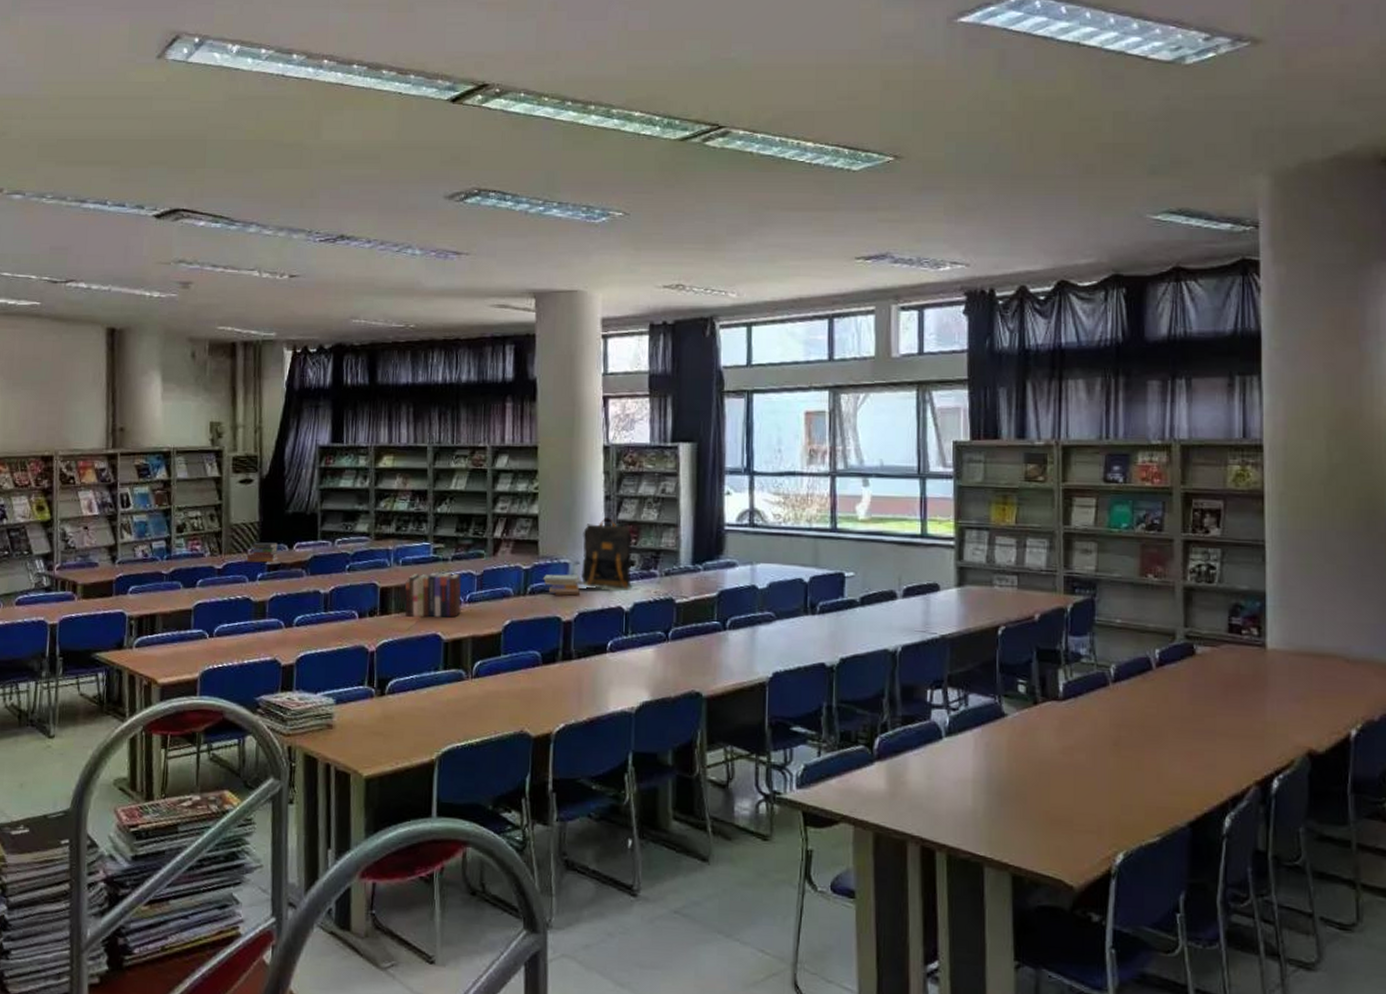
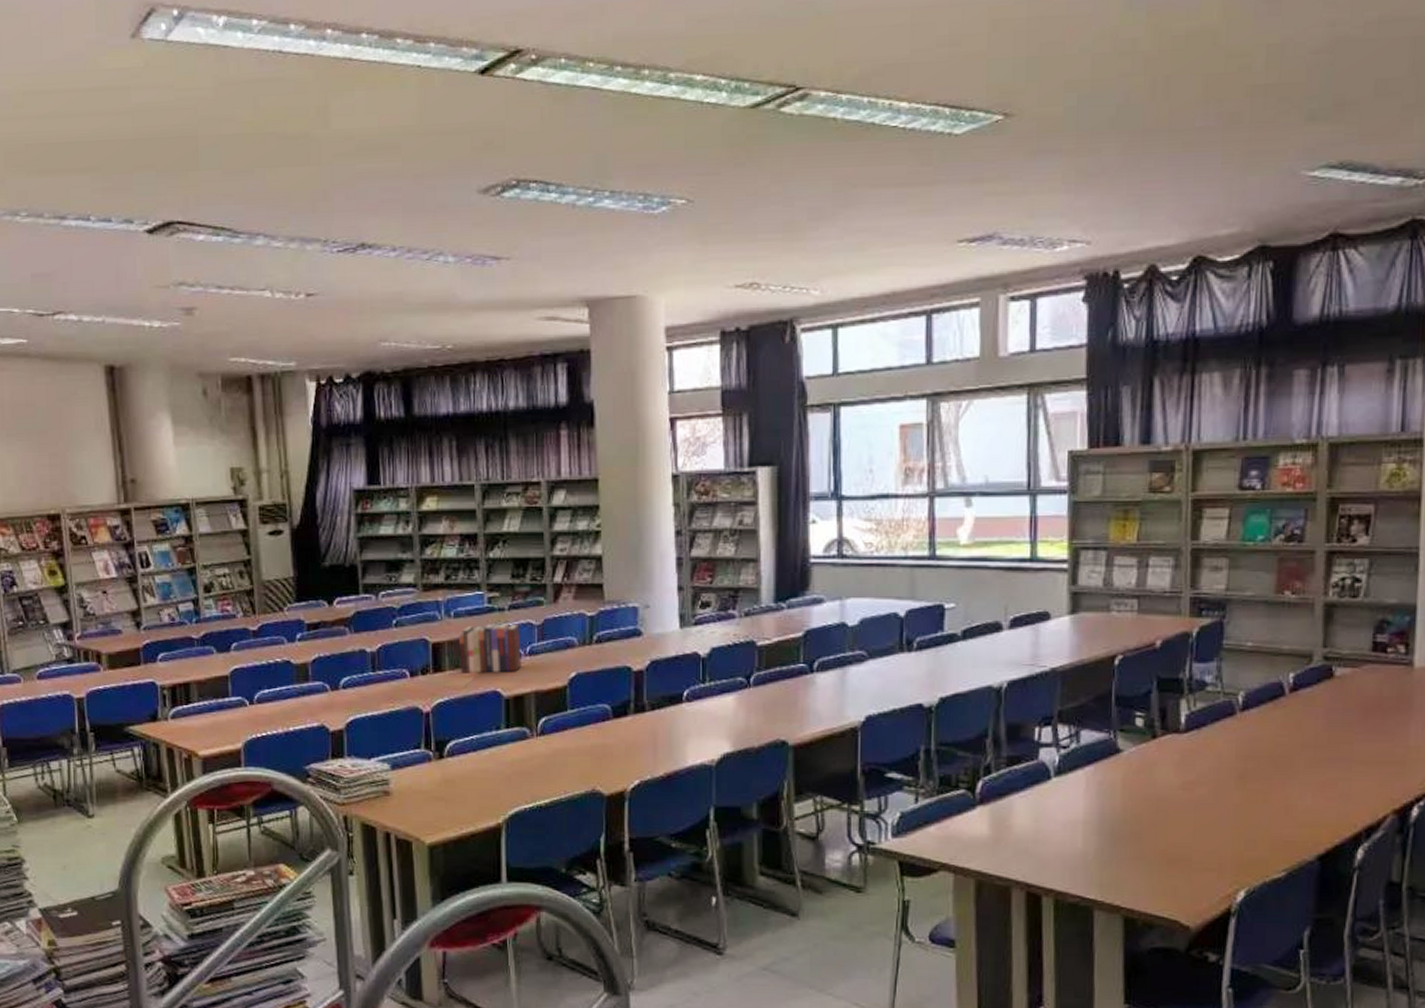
books: present [247,542,278,563] -> none [284,599,318,622]
books: present [543,574,580,596] -> none [610,620,651,644]
backpack: present [577,518,634,592] -> none [648,555,711,636]

